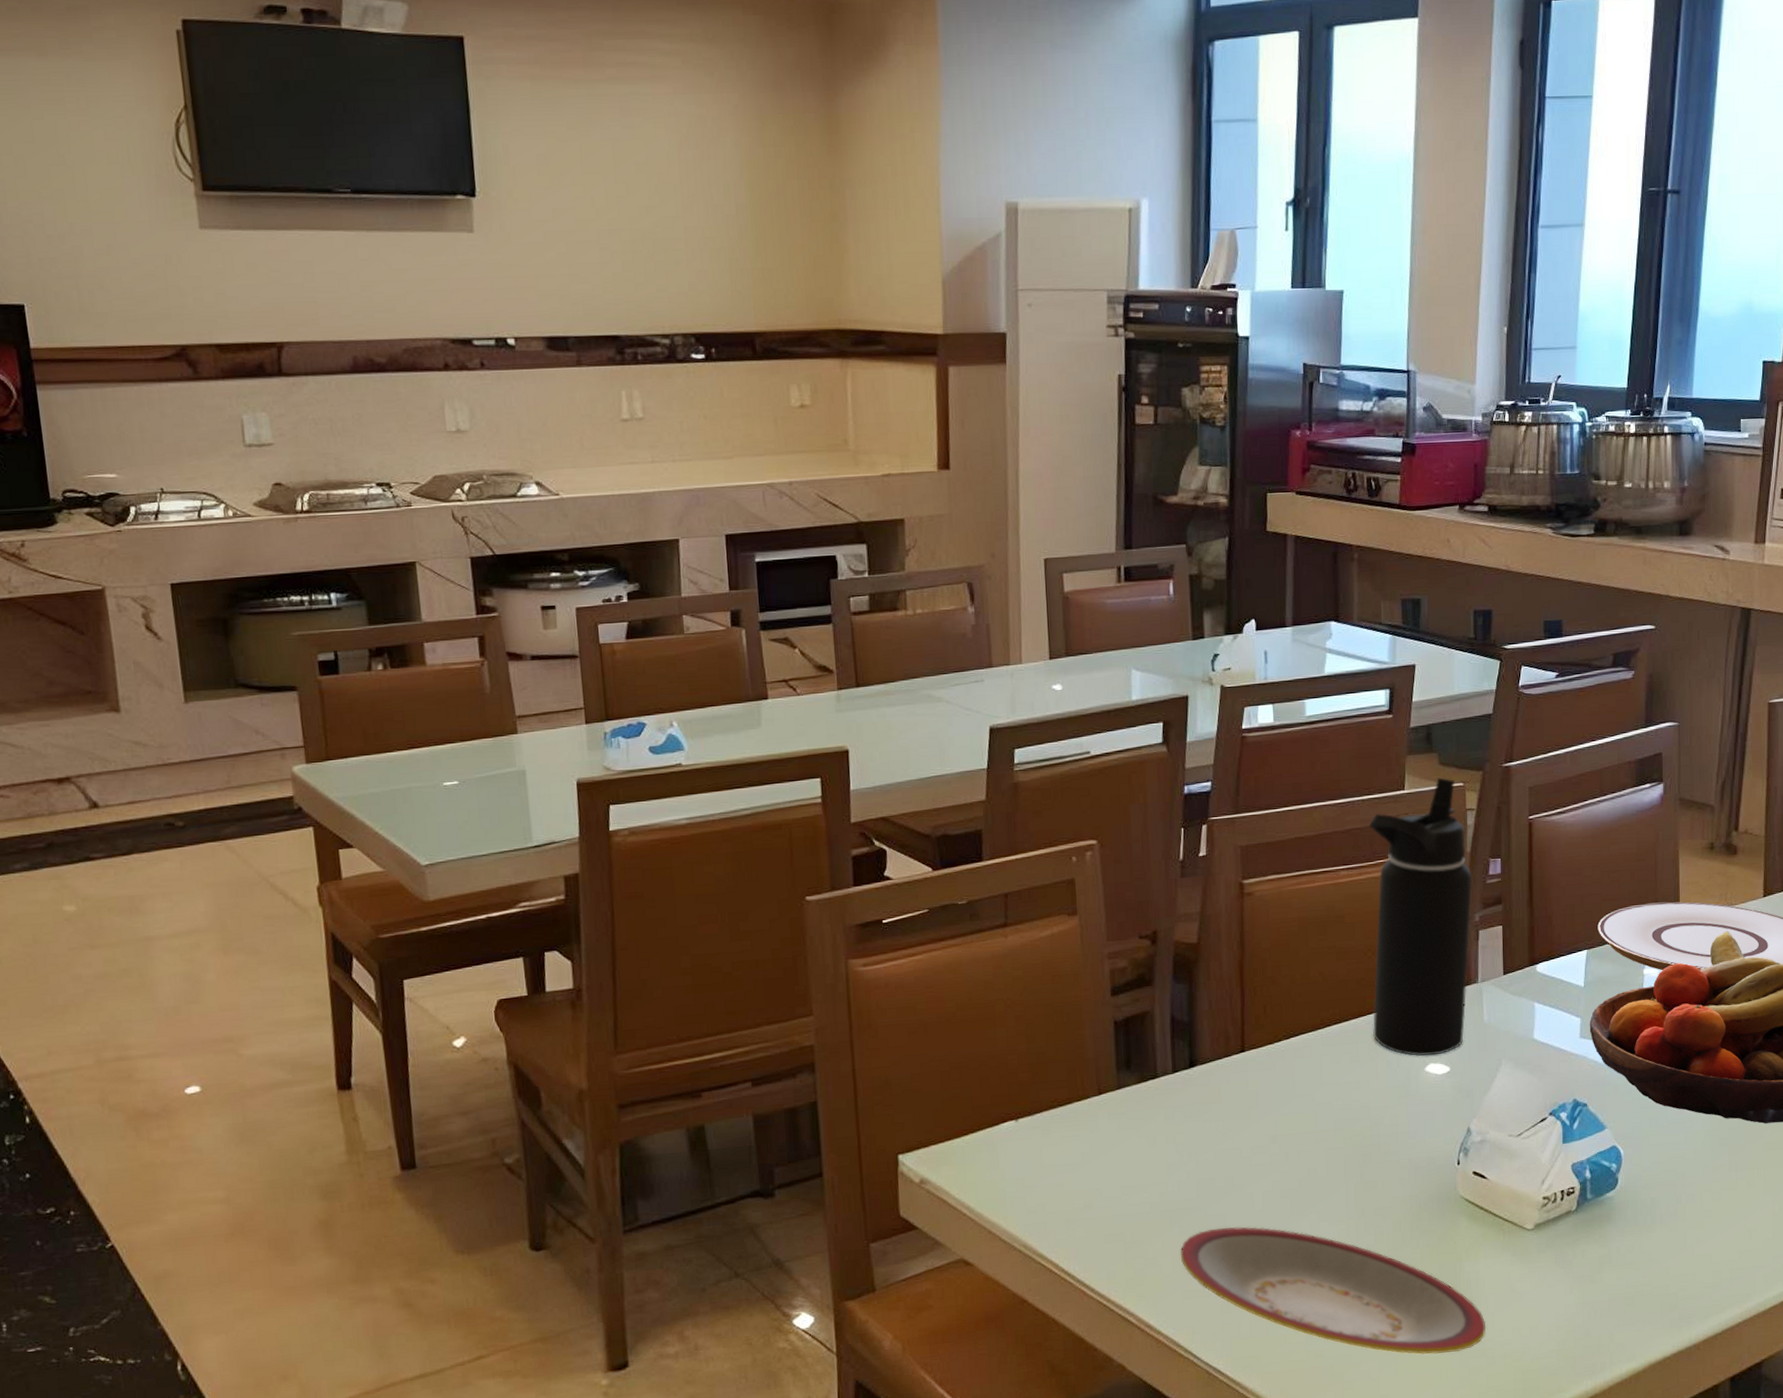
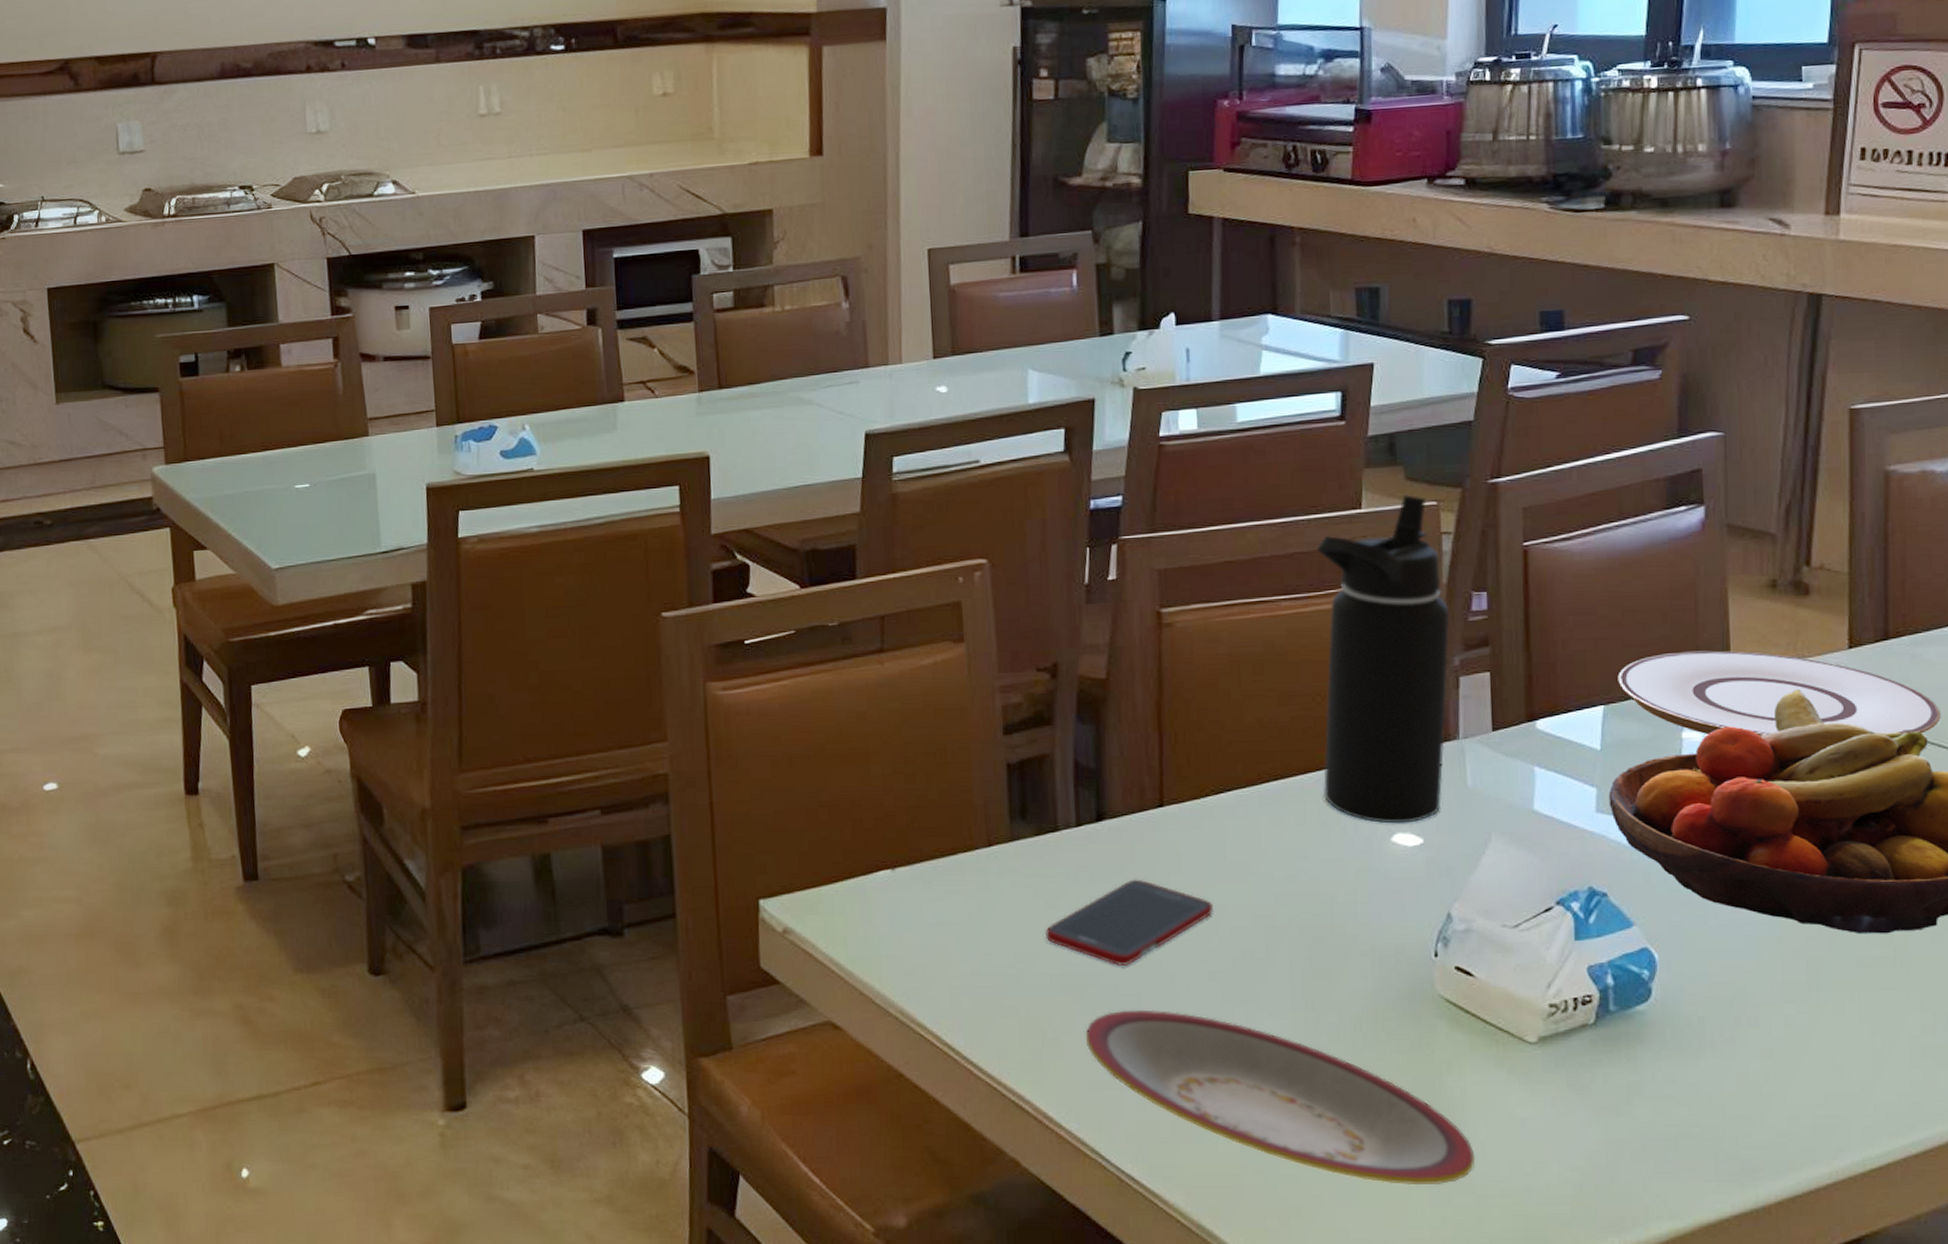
cell phone: none [1146,1115,1284,1192] -> present [1044,879,1213,967]

